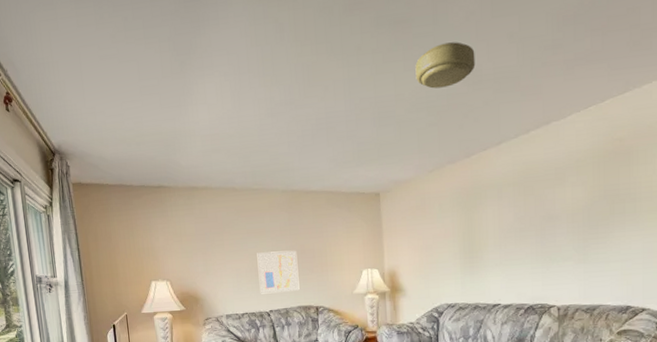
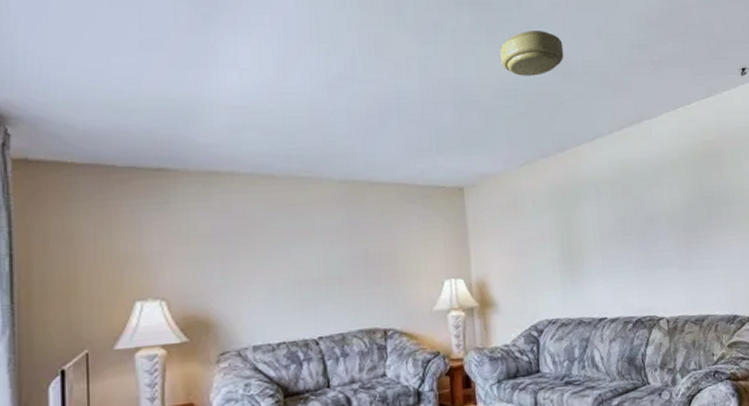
wall art: present [257,250,300,294] -> none [302,256,361,315]

